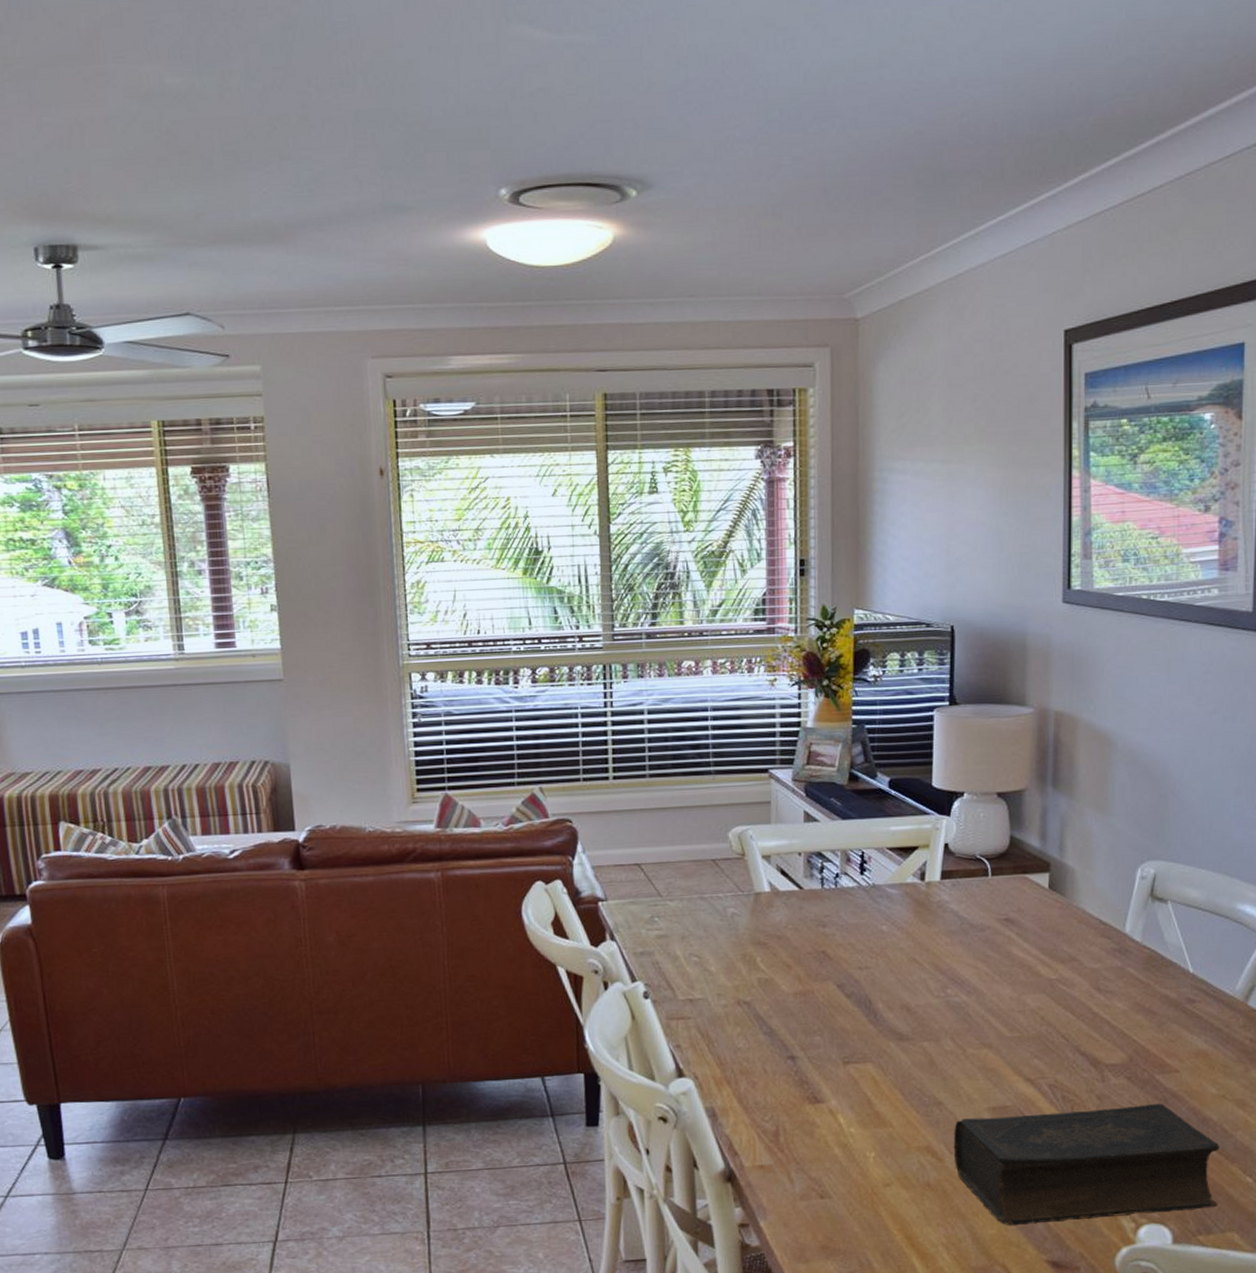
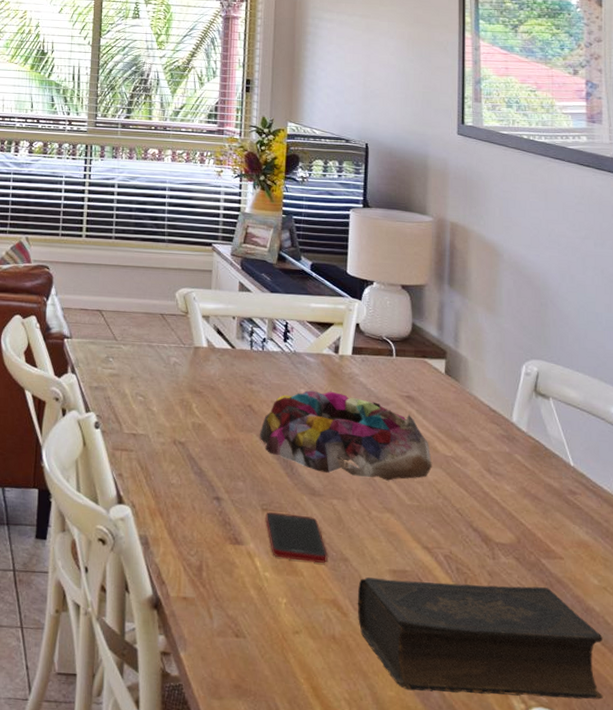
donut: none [836,924,1034,1014] -> present [259,390,432,481]
cell phone: none [848,1063,919,1112] -> present [265,512,327,563]

